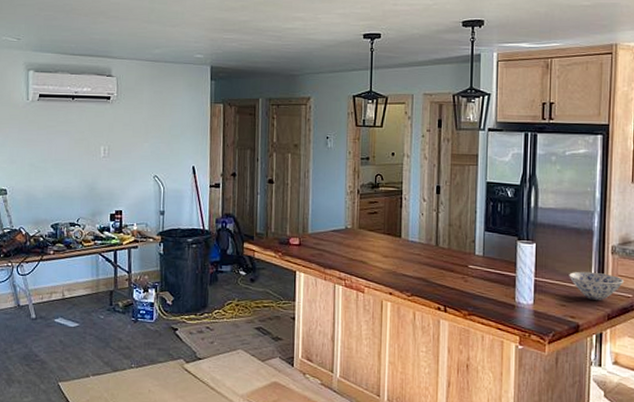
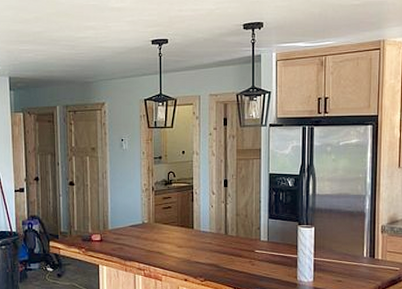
bowl: present [569,271,623,300] -> none [344,249,392,274]

